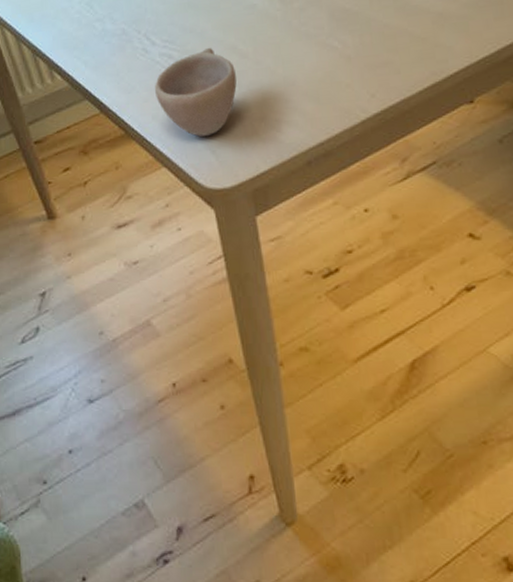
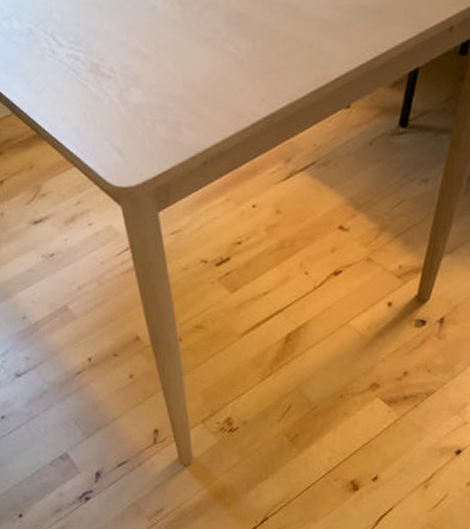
cup: present [154,47,237,137] -> none [62,49,140,138]

